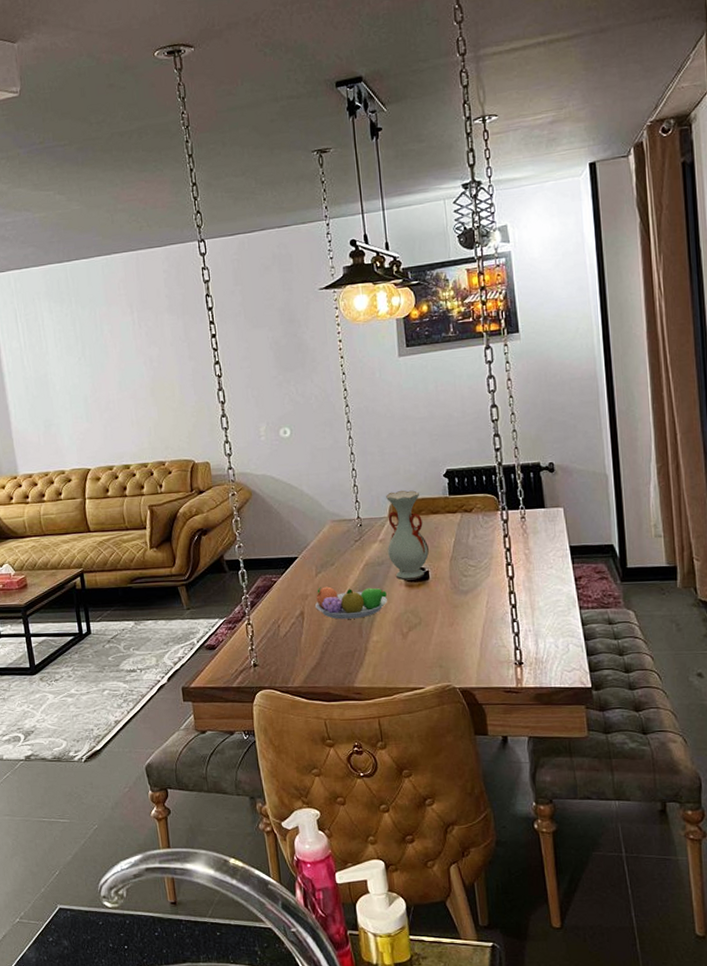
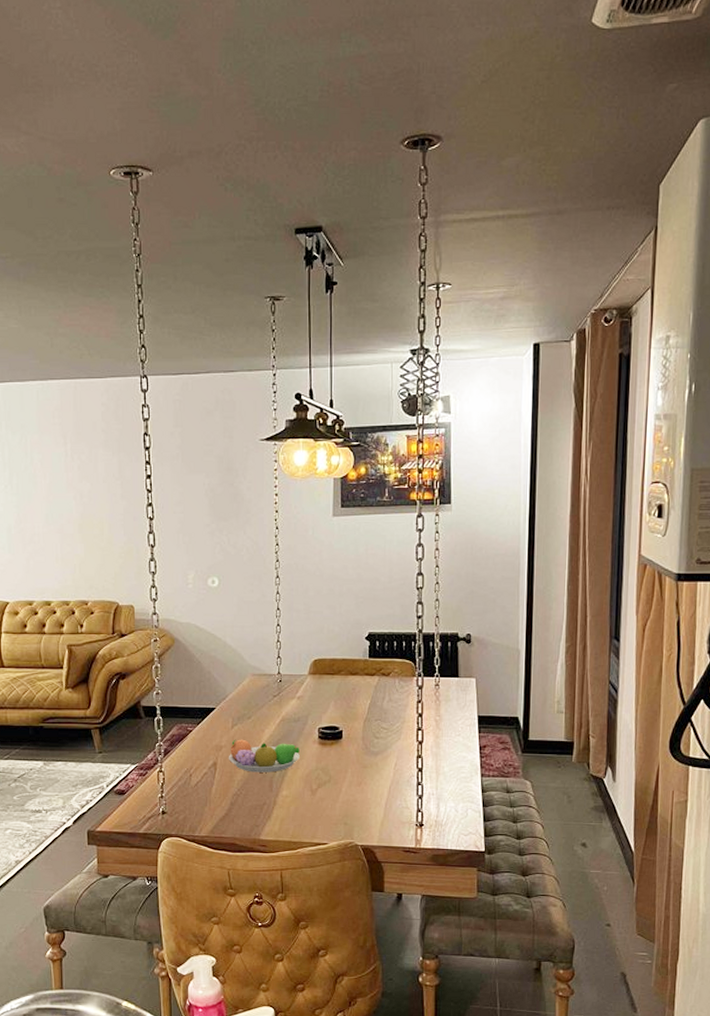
vase: present [386,490,429,581] -> none [305,649,344,738]

